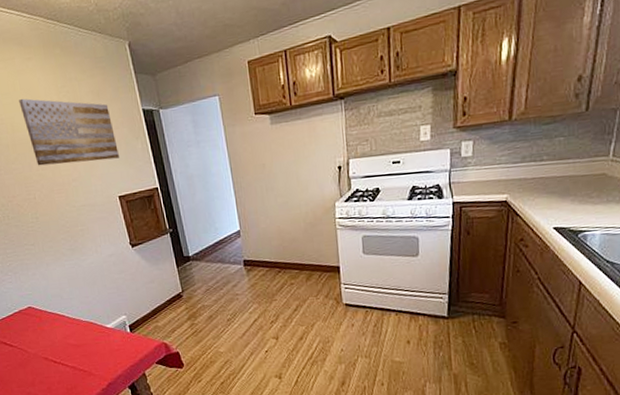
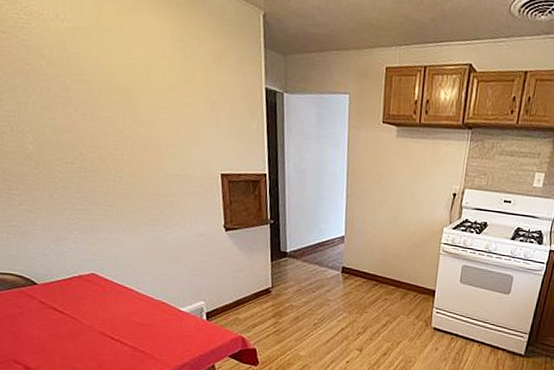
wall art: present [19,98,119,166] -> none [123,40,230,133]

